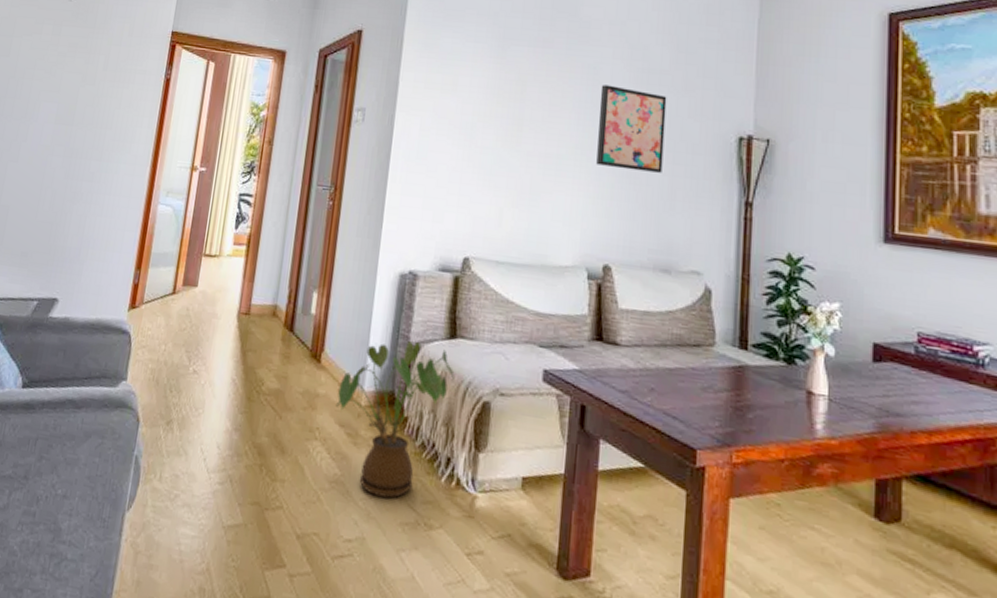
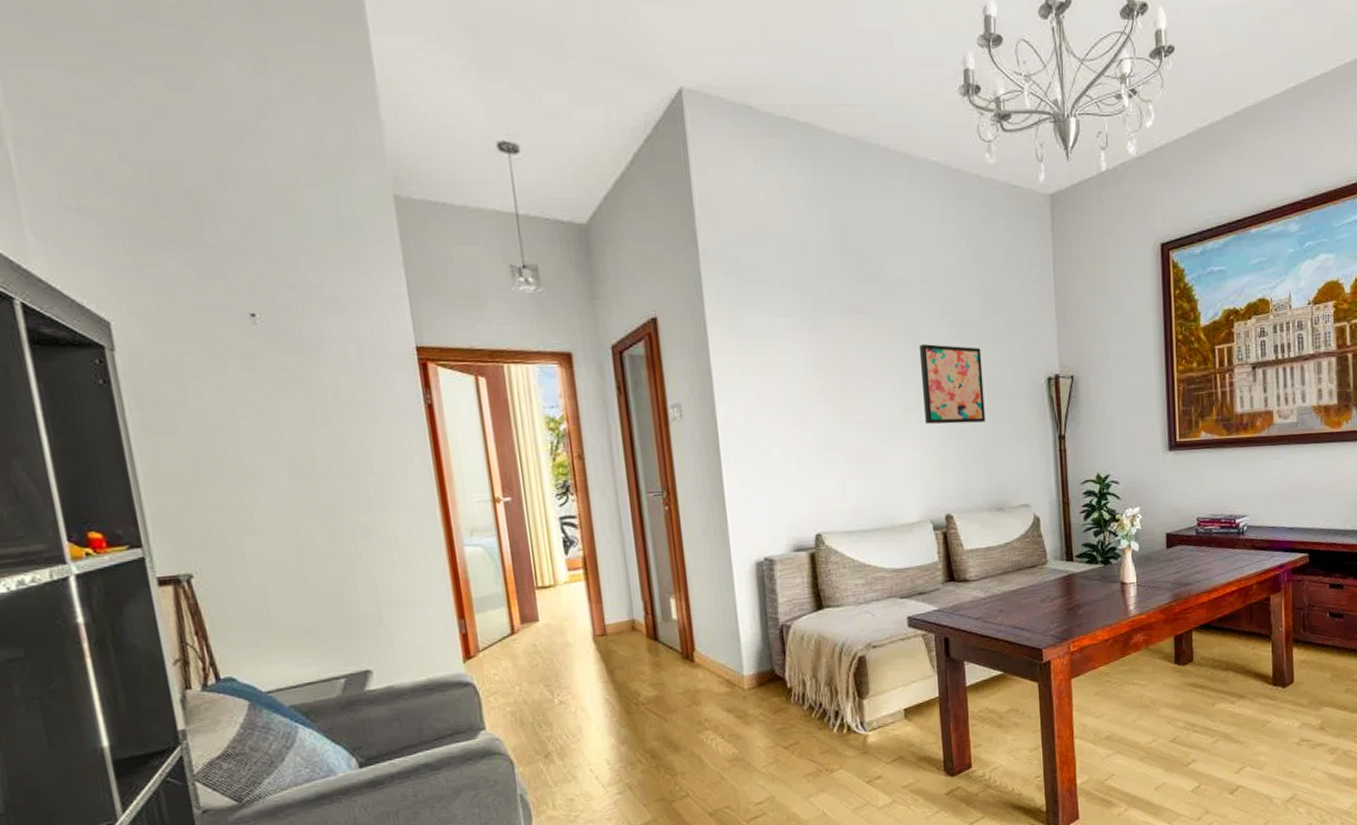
house plant: present [335,340,455,498] -> none [718,620,830,761]

